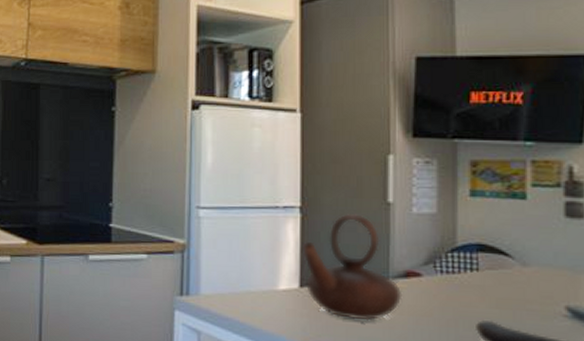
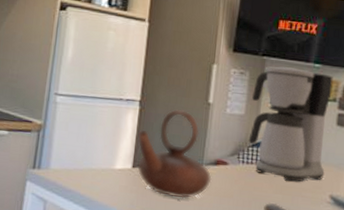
coffee maker: none [445,149,555,293] -> present [248,66,333,182]

